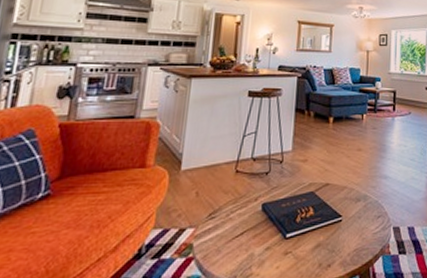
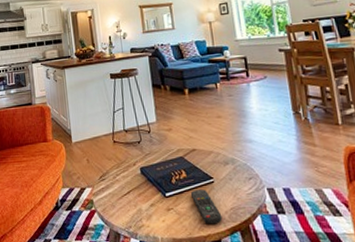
remote control: none [314,229,344,269] -> present [190,190,223,224]

